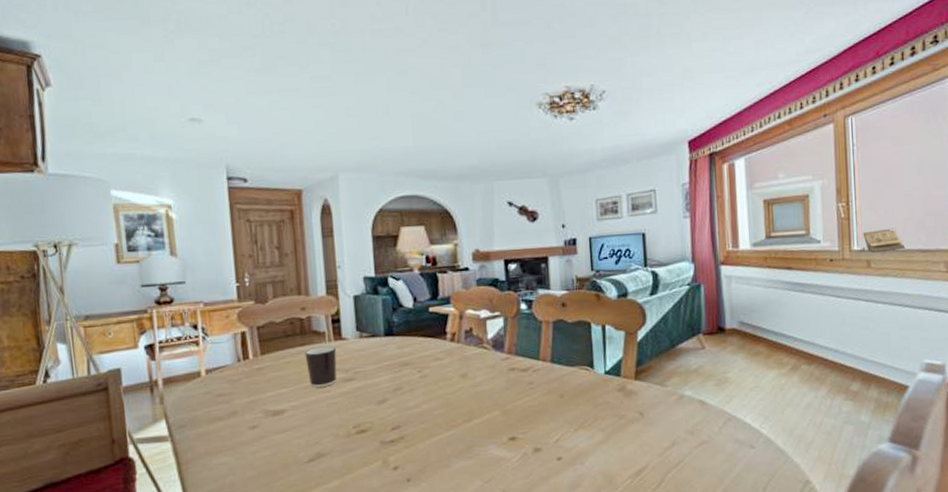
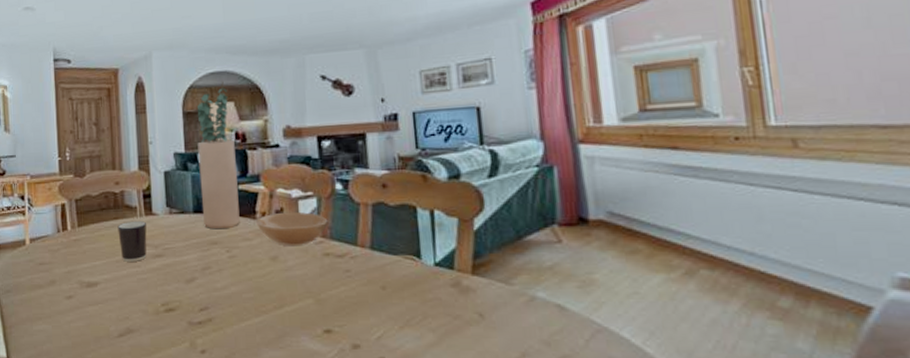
vase: none [386,205,431,351] -> present [196,81,240,230]
soup bowl: none [447,331,514,364] -> present [256,211,328,247]
book: present [858,228,906,254] -> none [778,97,853,130]

